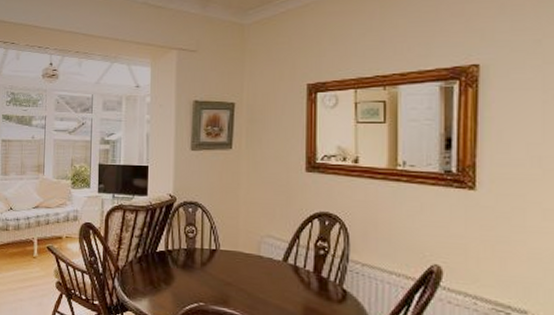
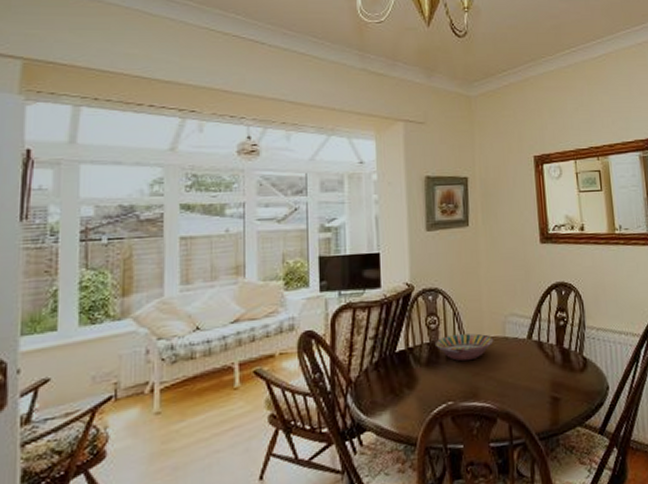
serving bowl: none [192,245,248,271] -> present [436,333,494,362]

